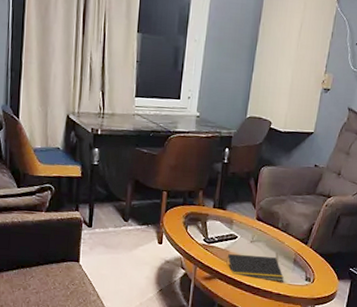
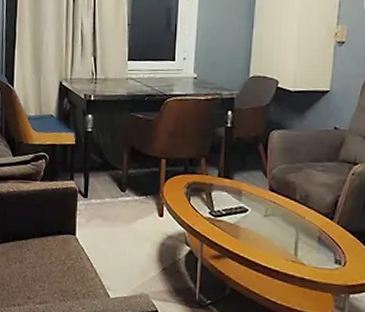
notepad: present [226,253,284,281] -> none [237,228,307,263]

